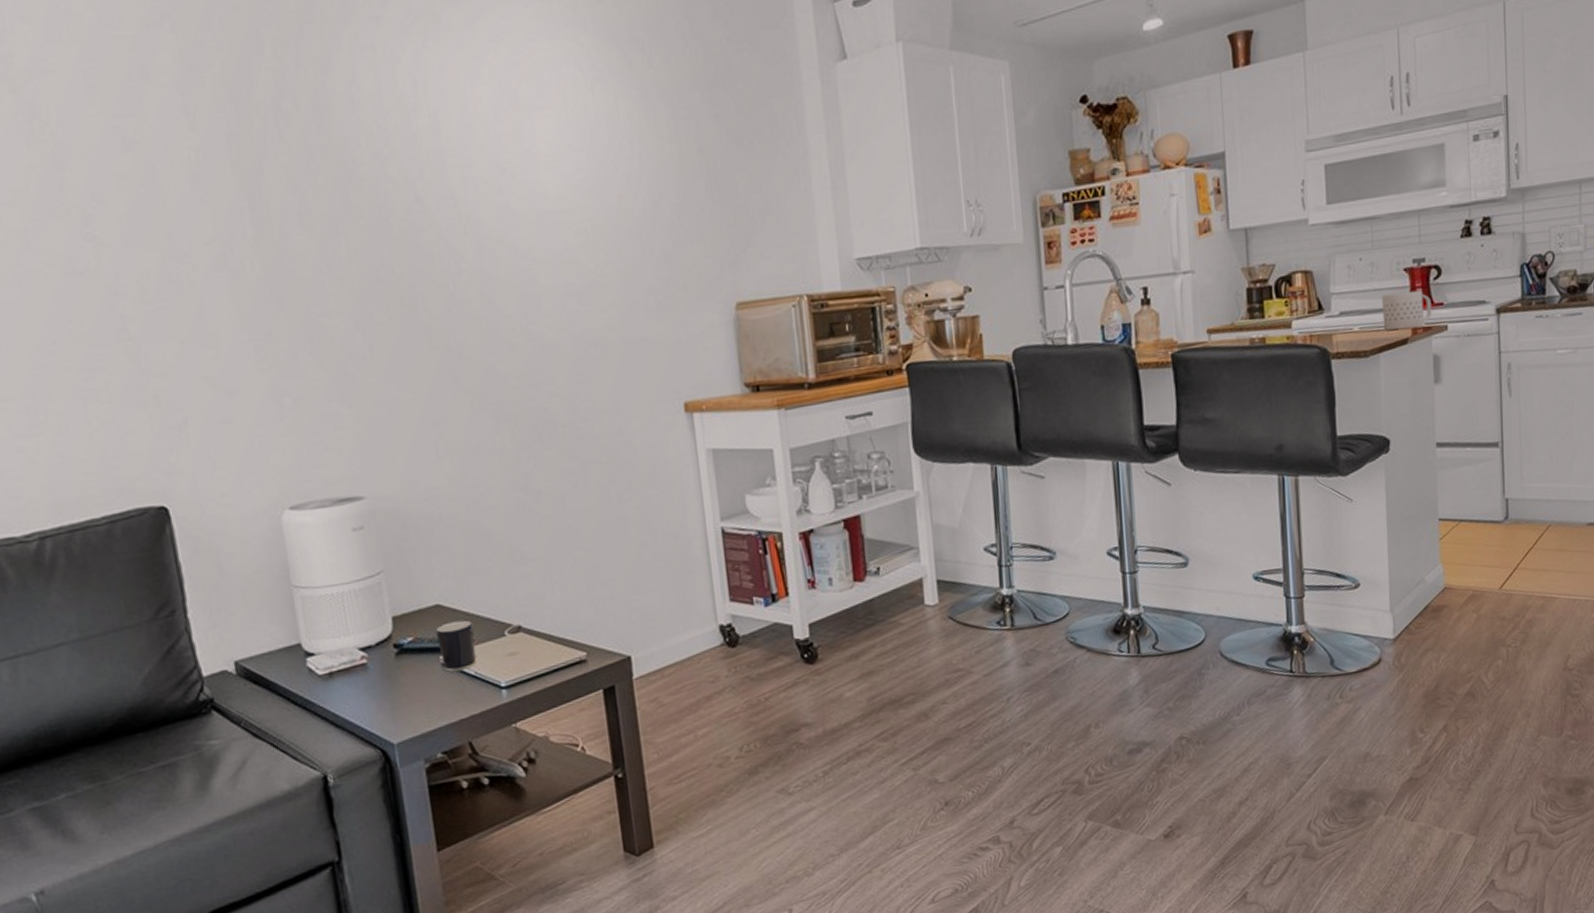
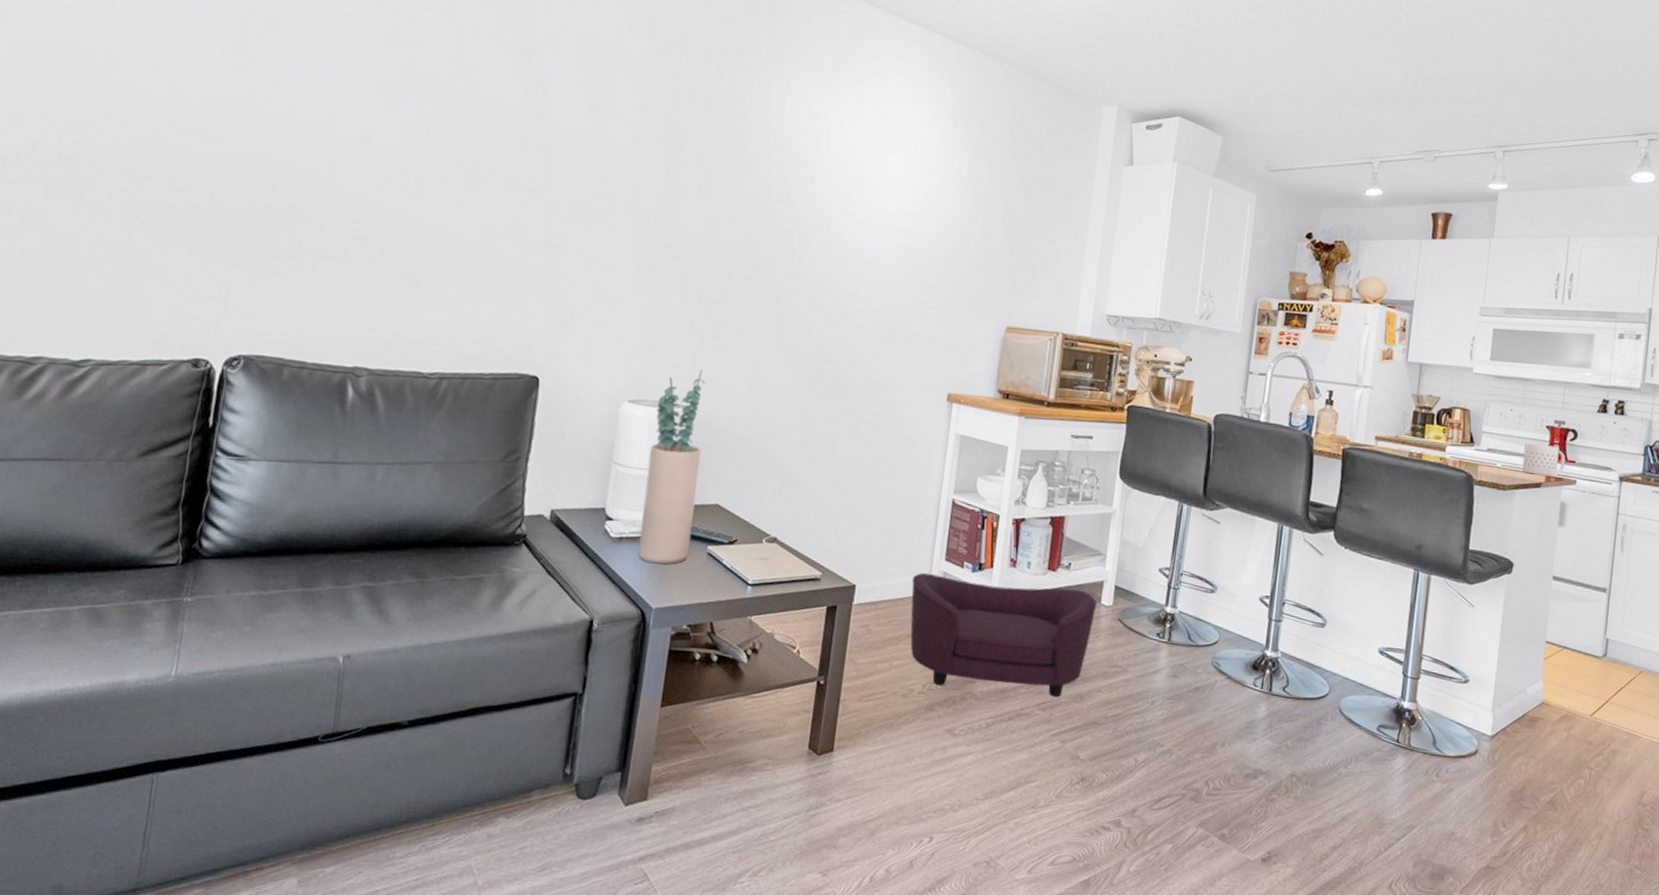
vase: none [326,447,420,694] -> present [638,369,706,565]
mug: present [435,619,476,673] -> none [708,520,741,563]
dog bed: none [695,595,921,744] -> present [910,573,1097,698]

